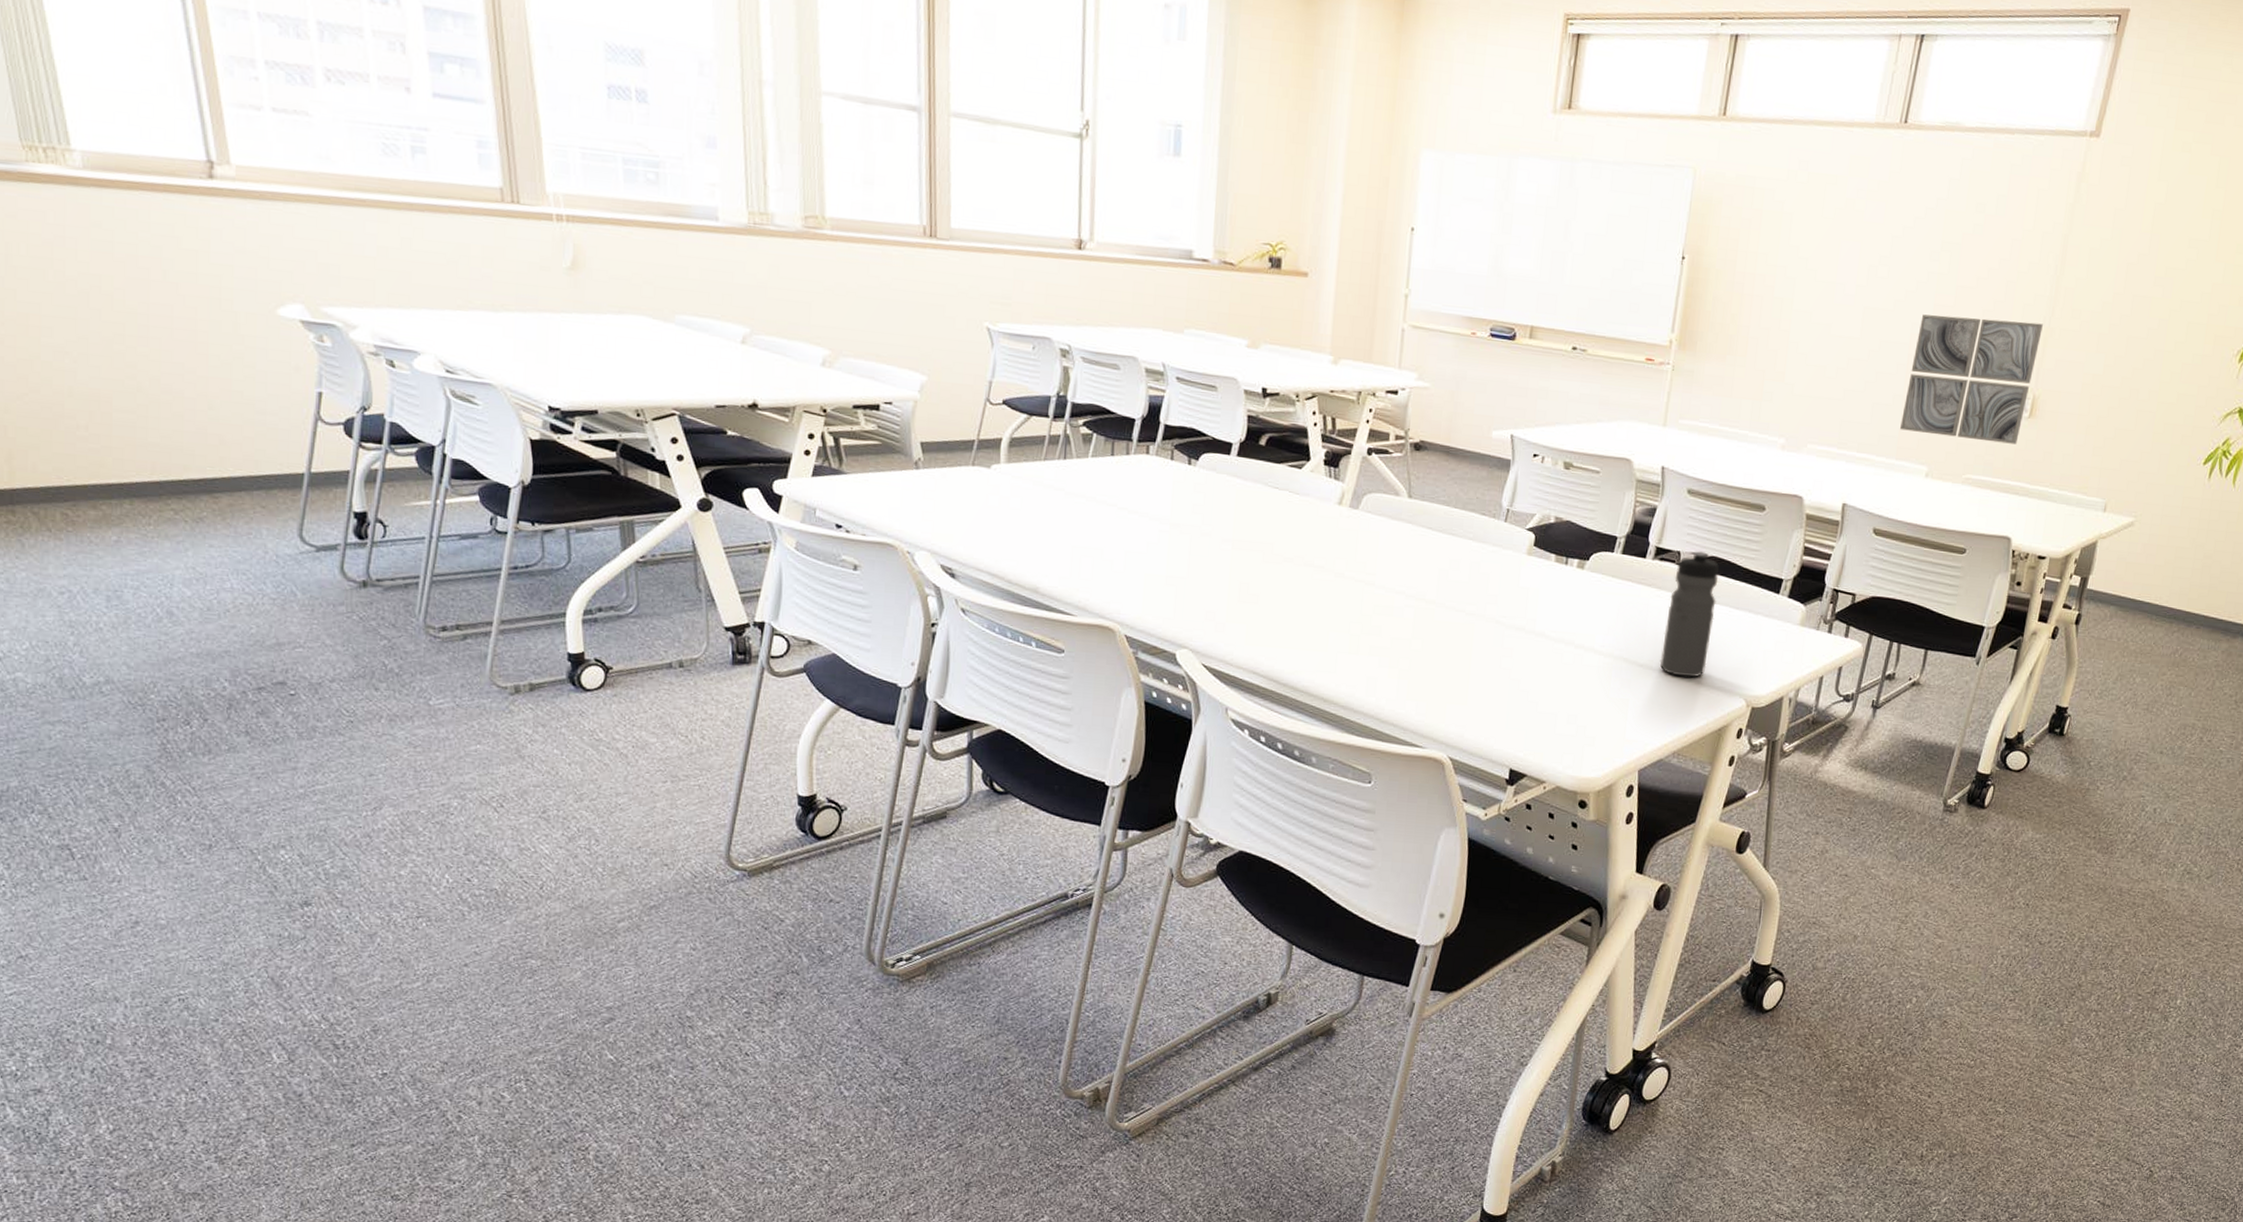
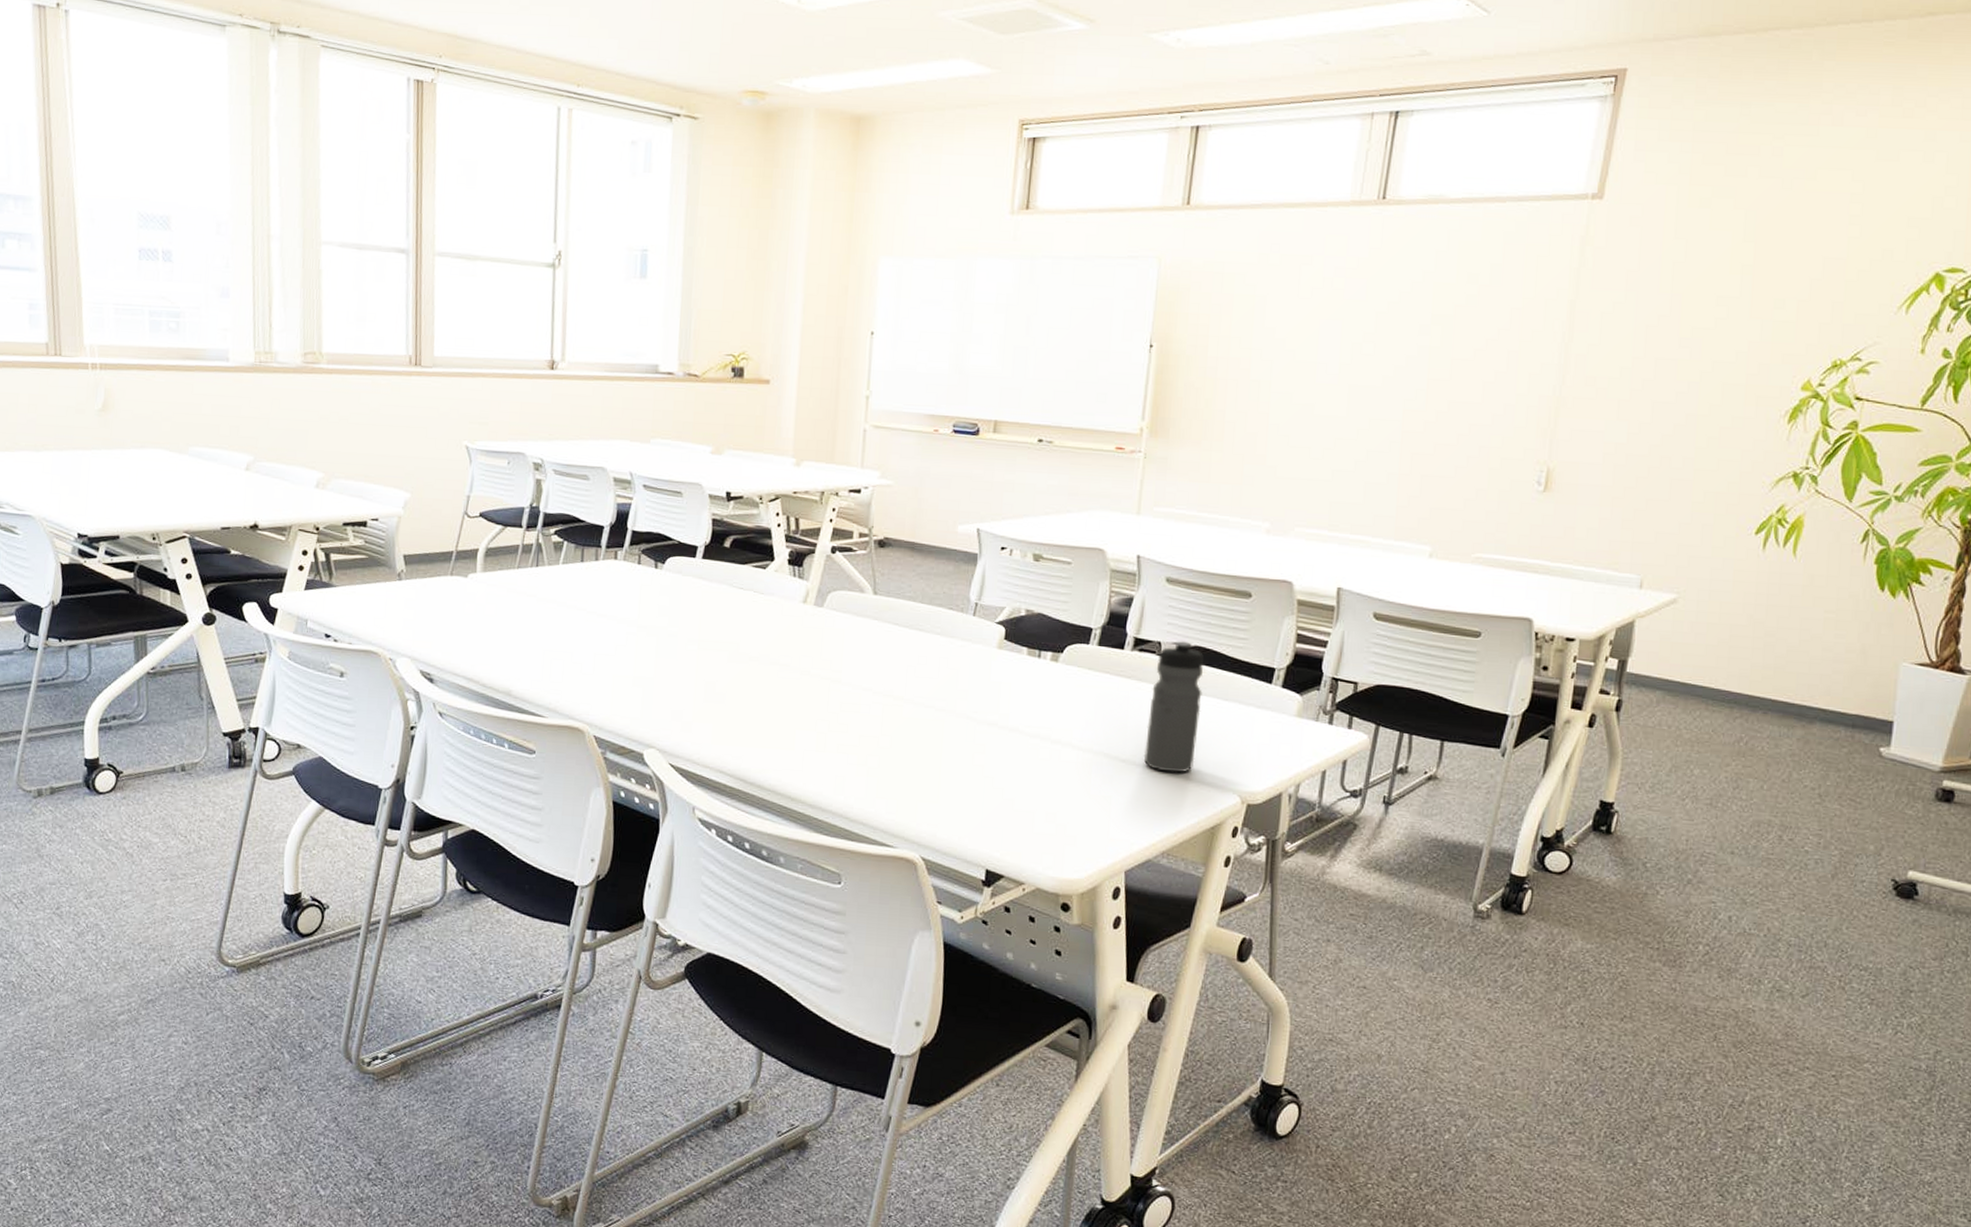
wall art: present [1900,314,2043,444] -> none [1397,389,1553,520]

